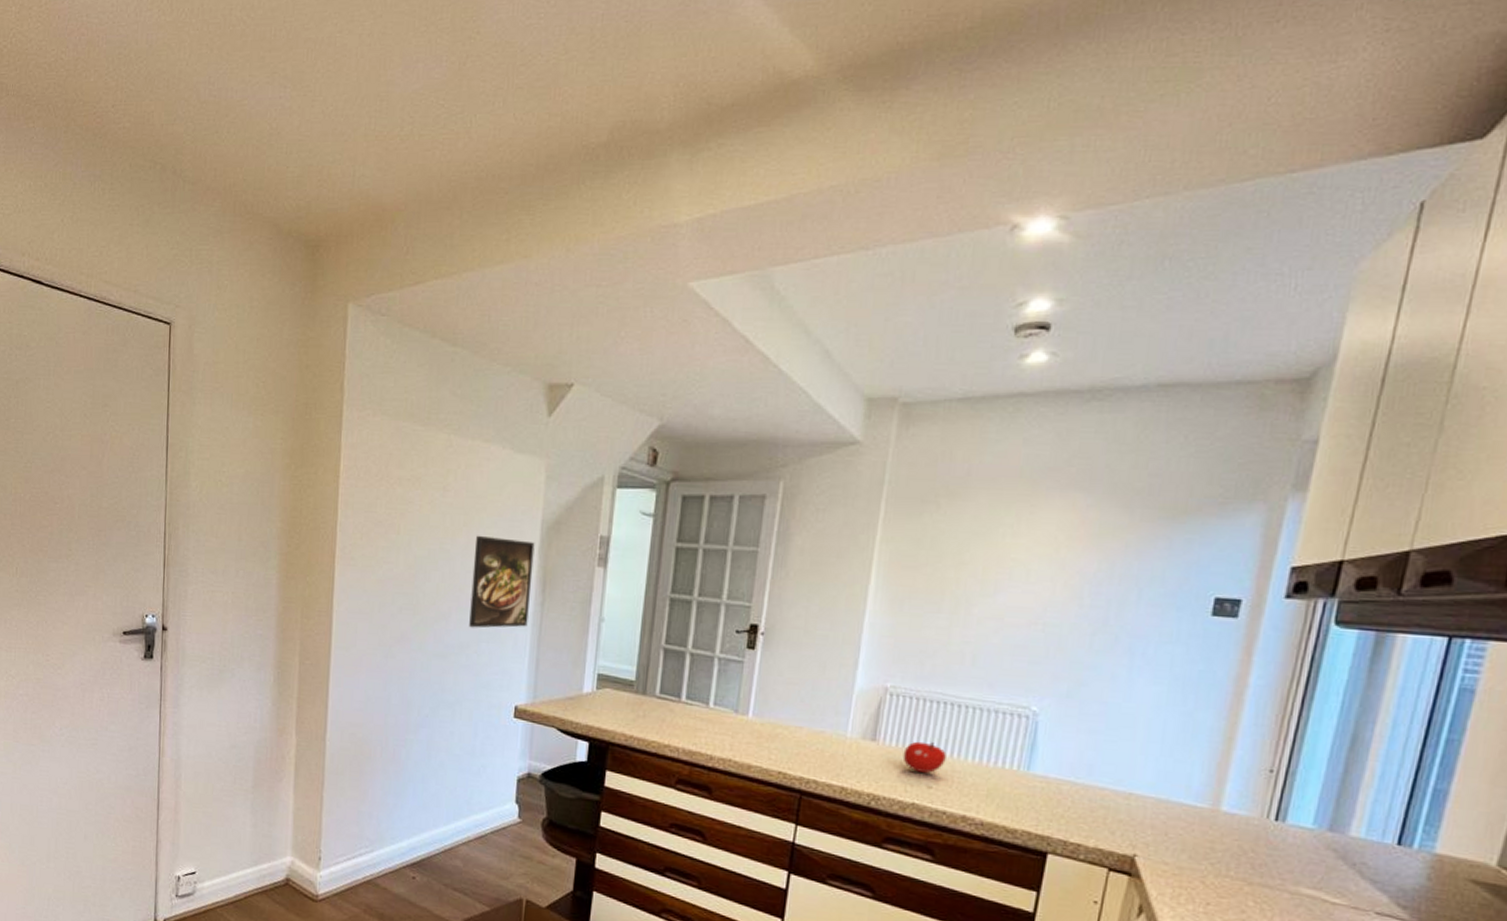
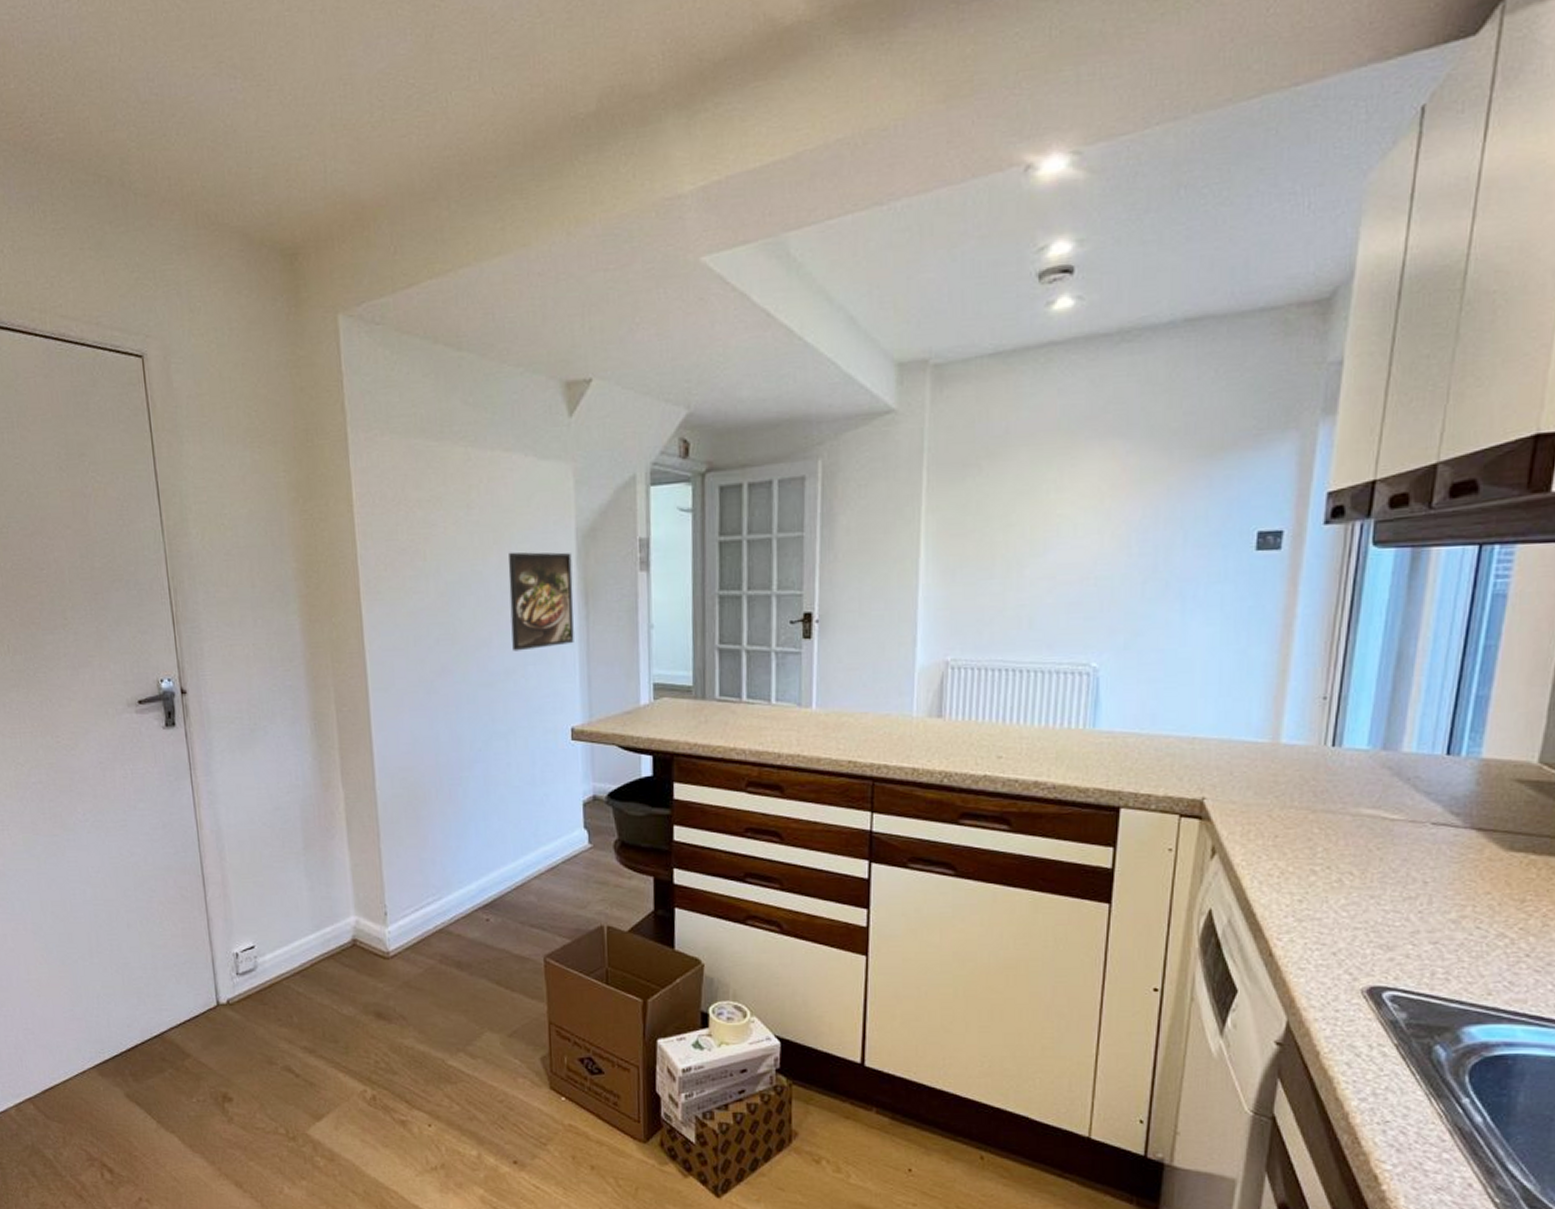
fruit: present [903,741,946,774] -> none [970,711,1013,744]

